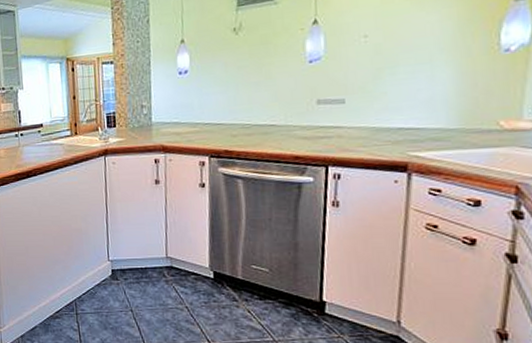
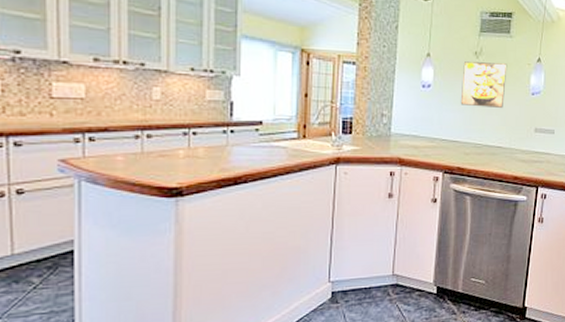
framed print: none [221,34,275,86] -> present [460,61,507,109]

